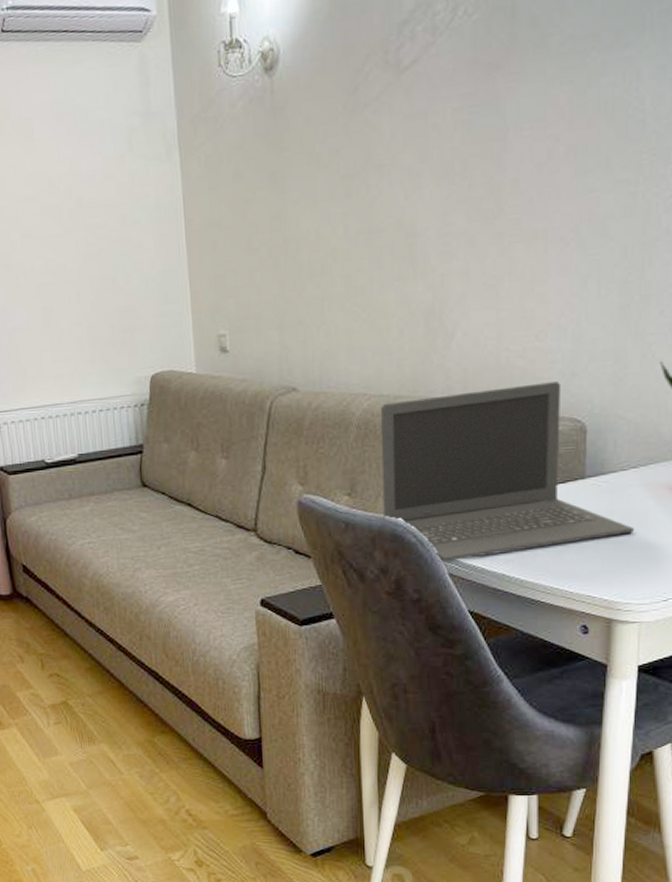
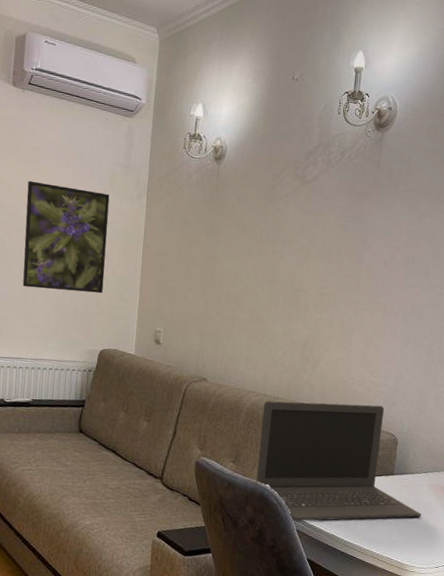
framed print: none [24,159,142,311] -> present [22,180,110,294]

